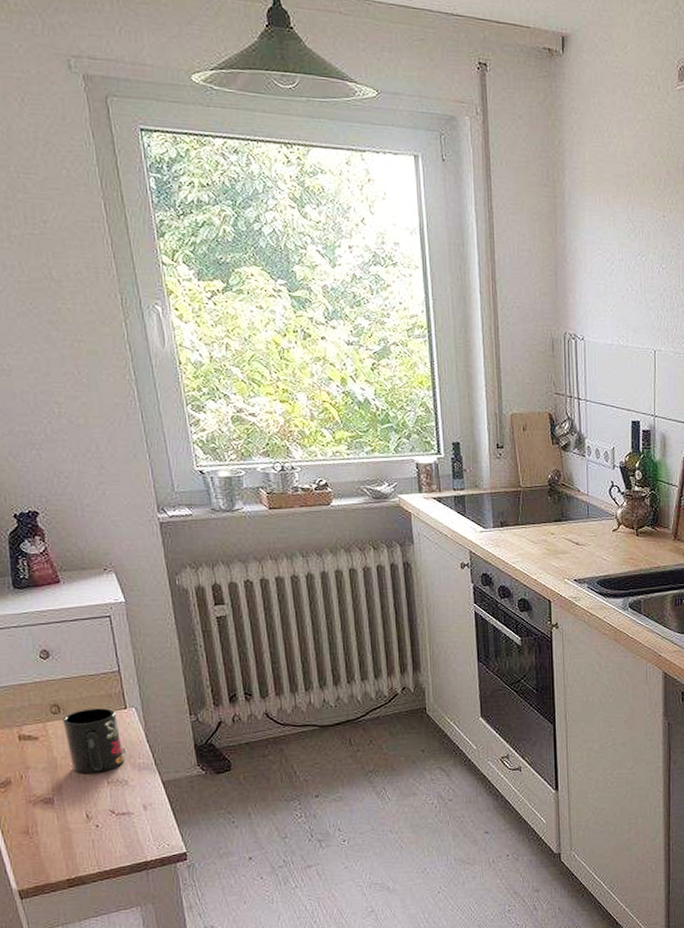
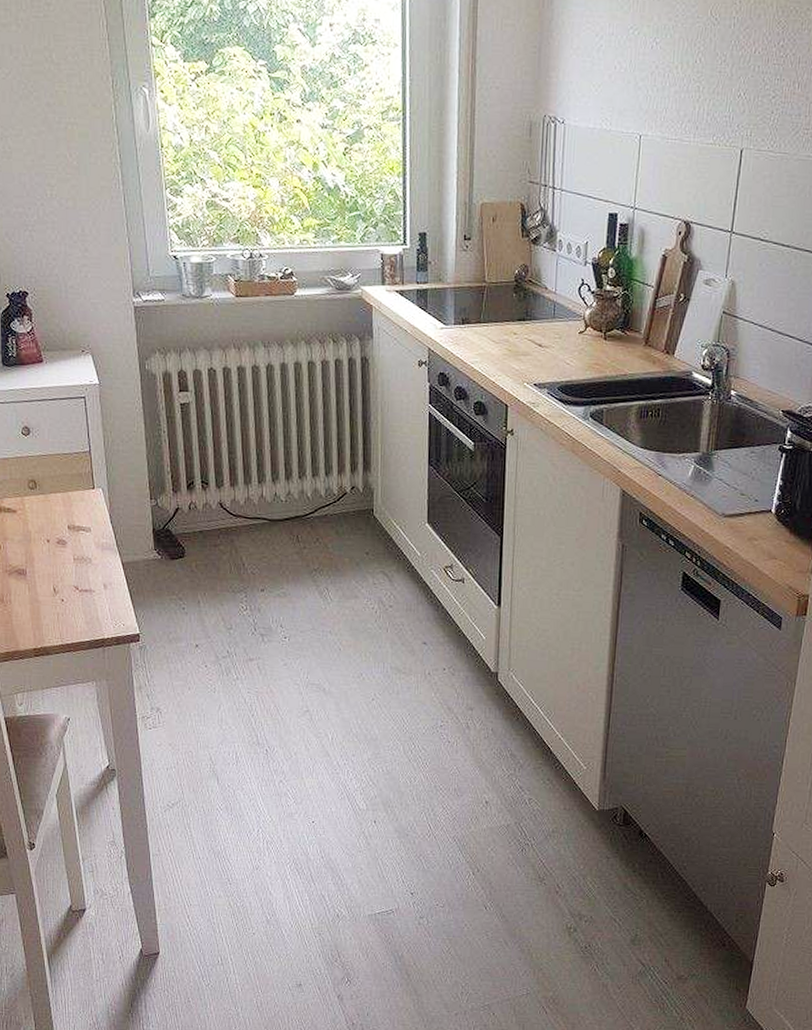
mug: present [63,708,125,775] -> none [38,486,90,550]

